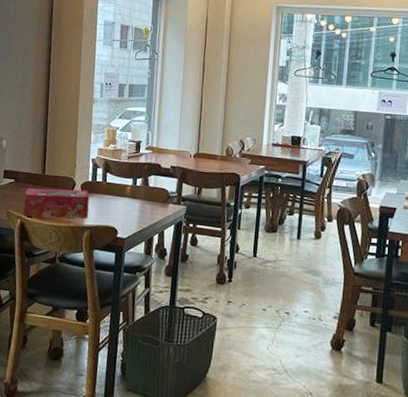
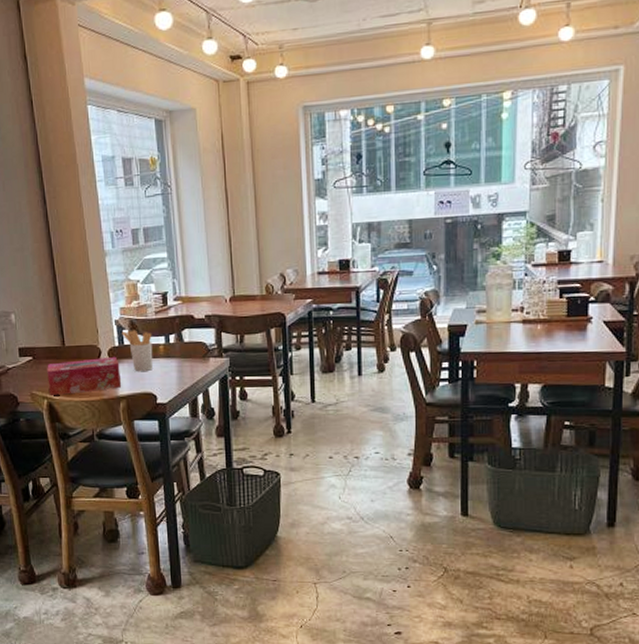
utensil holder: none [96,169,122,208] -> present [122,330,153,372]

